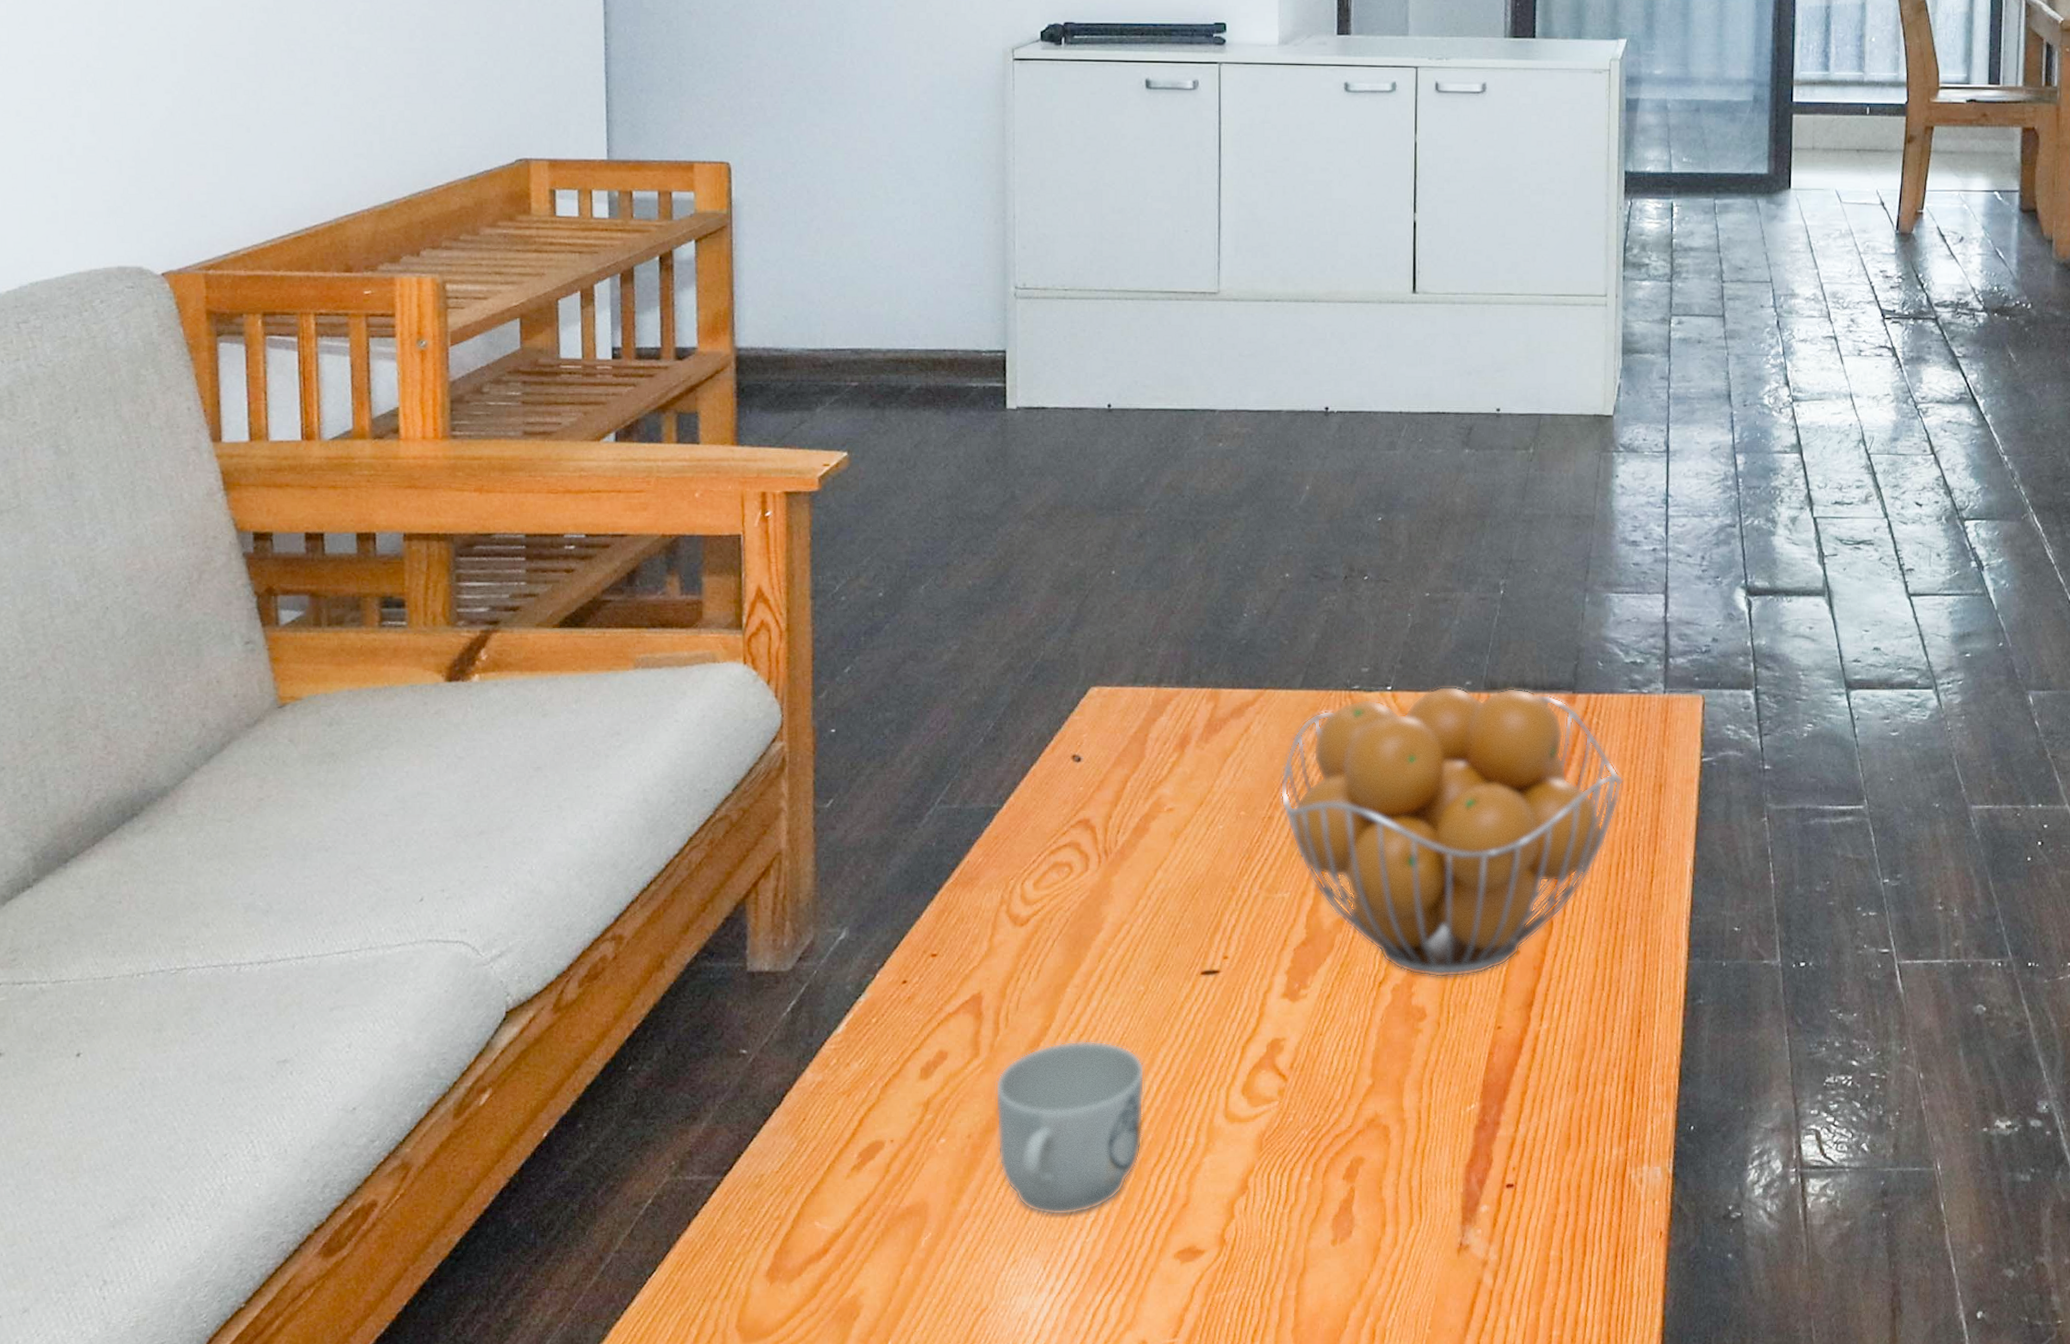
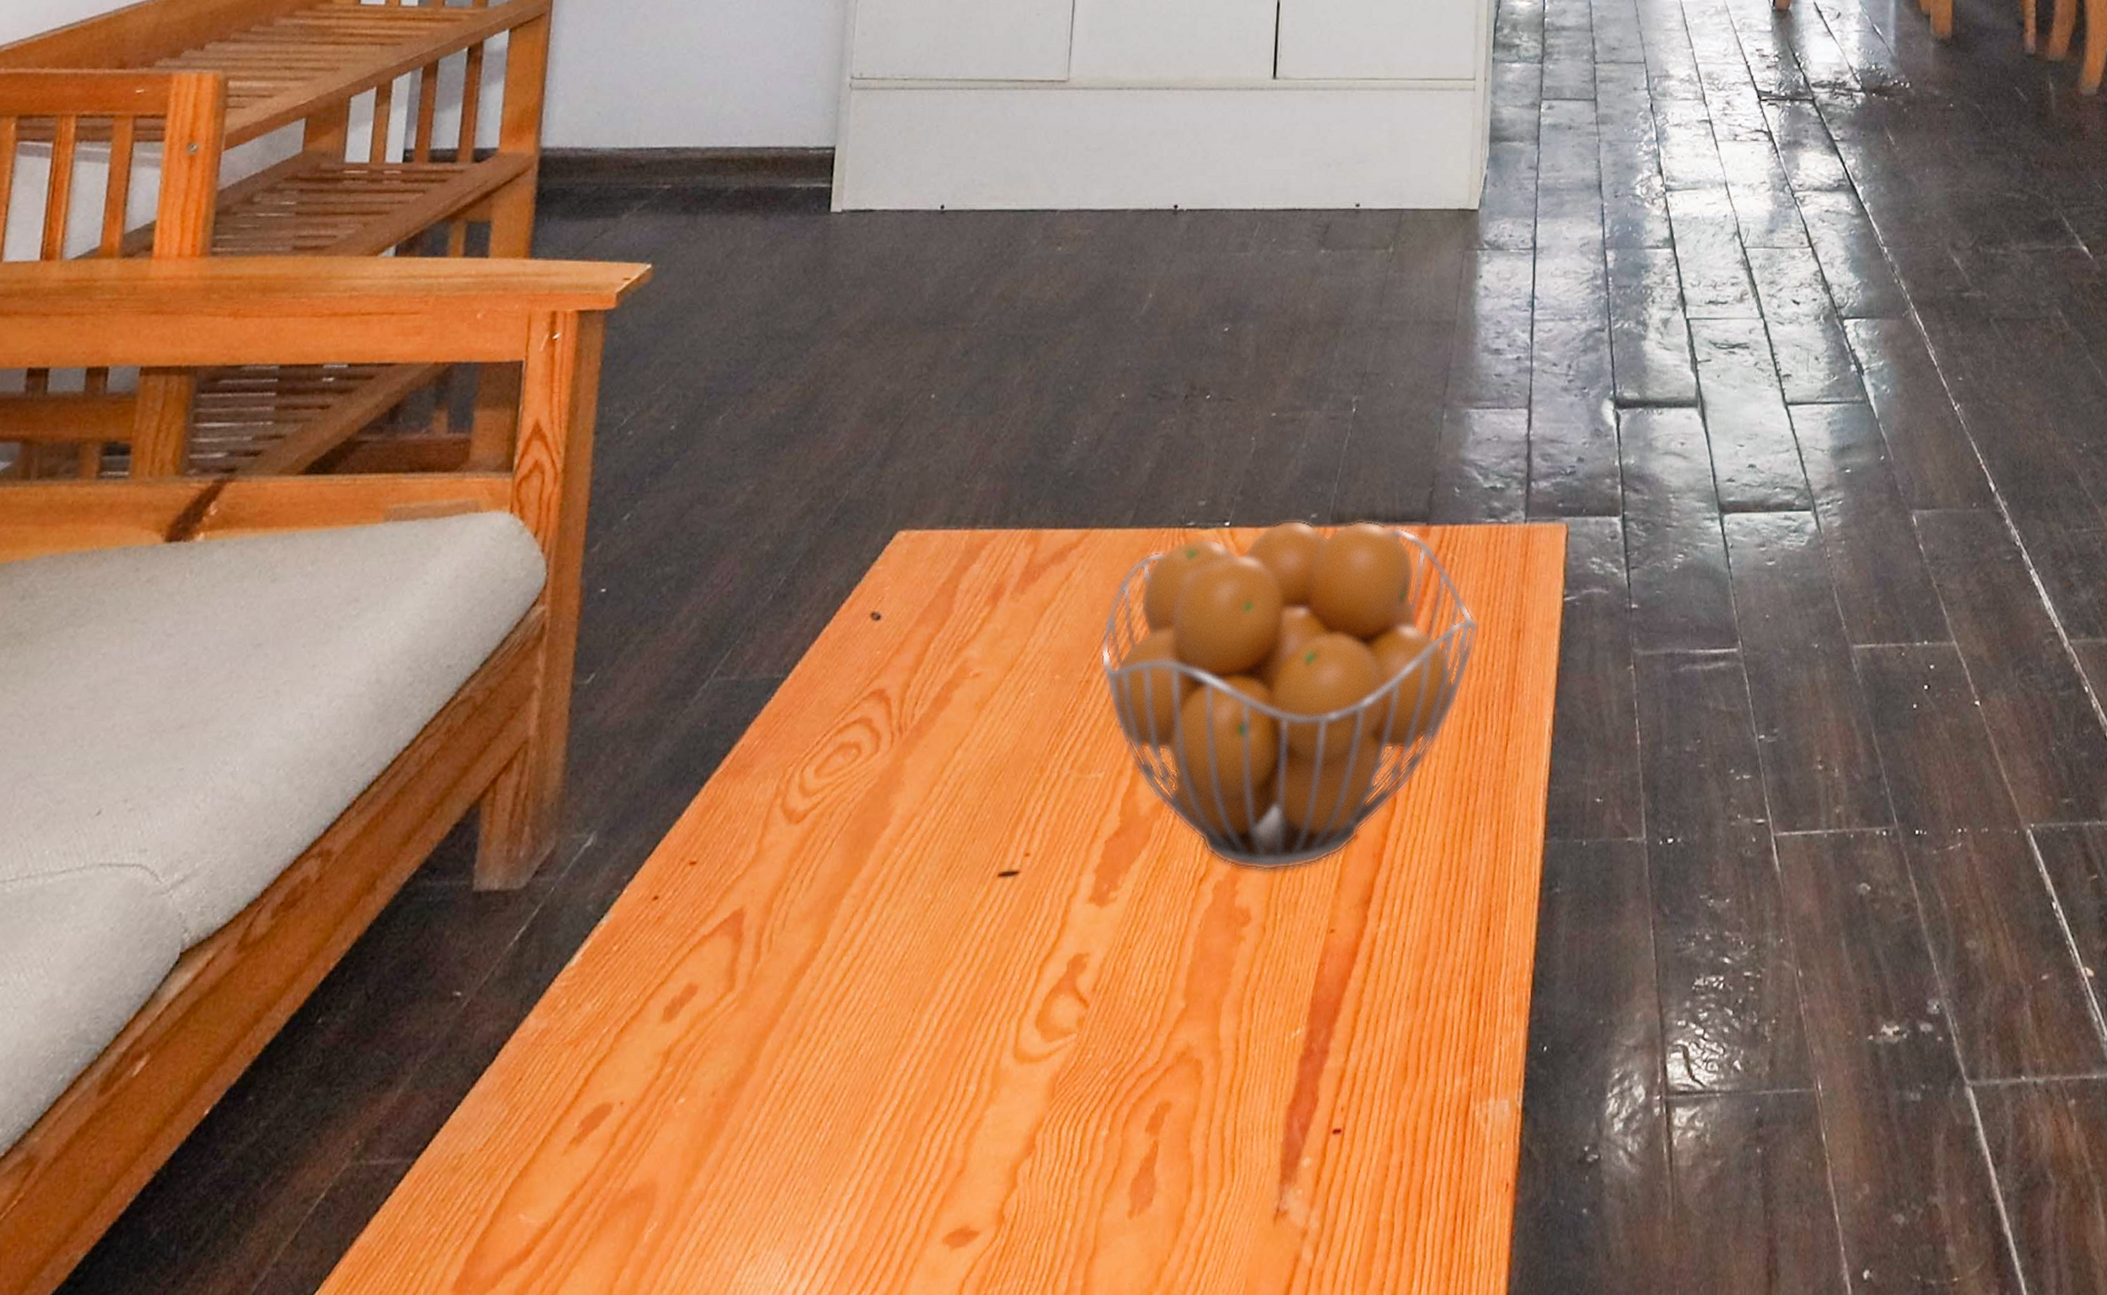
mug: present [995,1040,1145,1216] -> none [745,964,926,1193]

